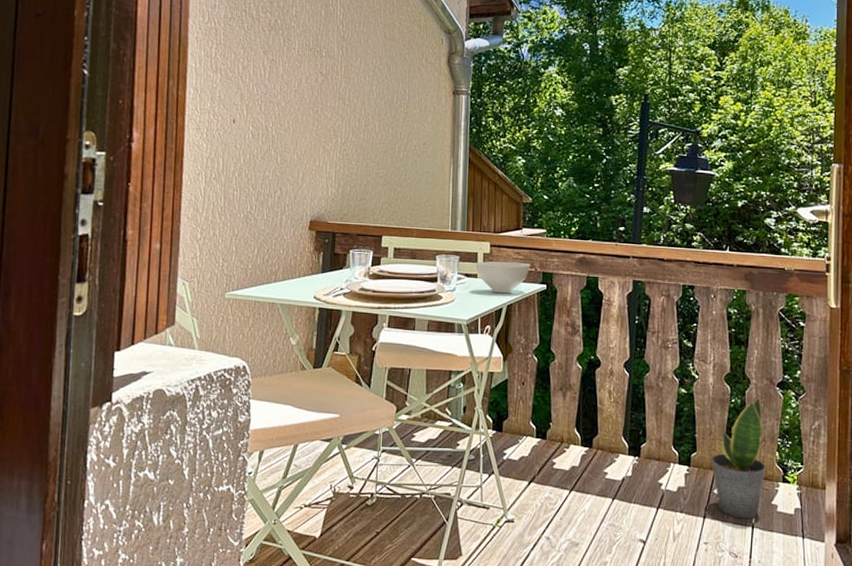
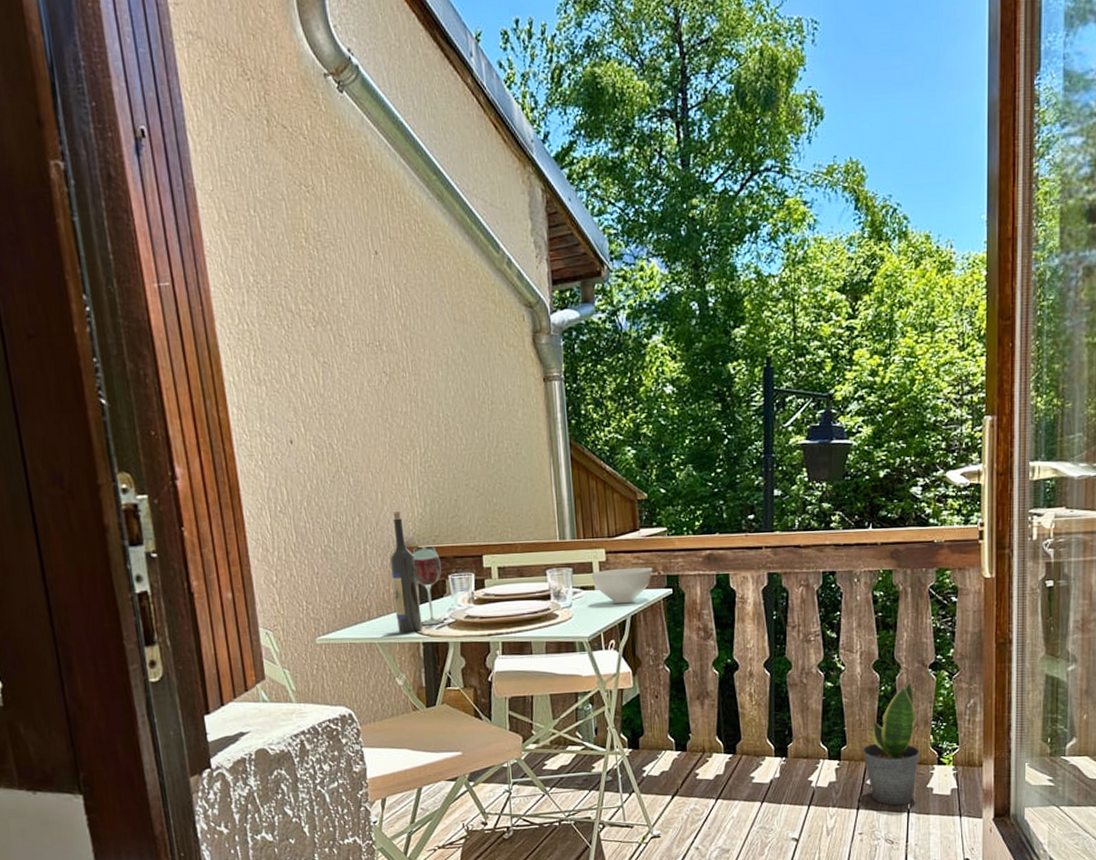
wine bottle: none [298,190,323,298] -> present [389,512,423,633]
wineglass: none [320,222,346,293] -> present [412,546,445,626]

